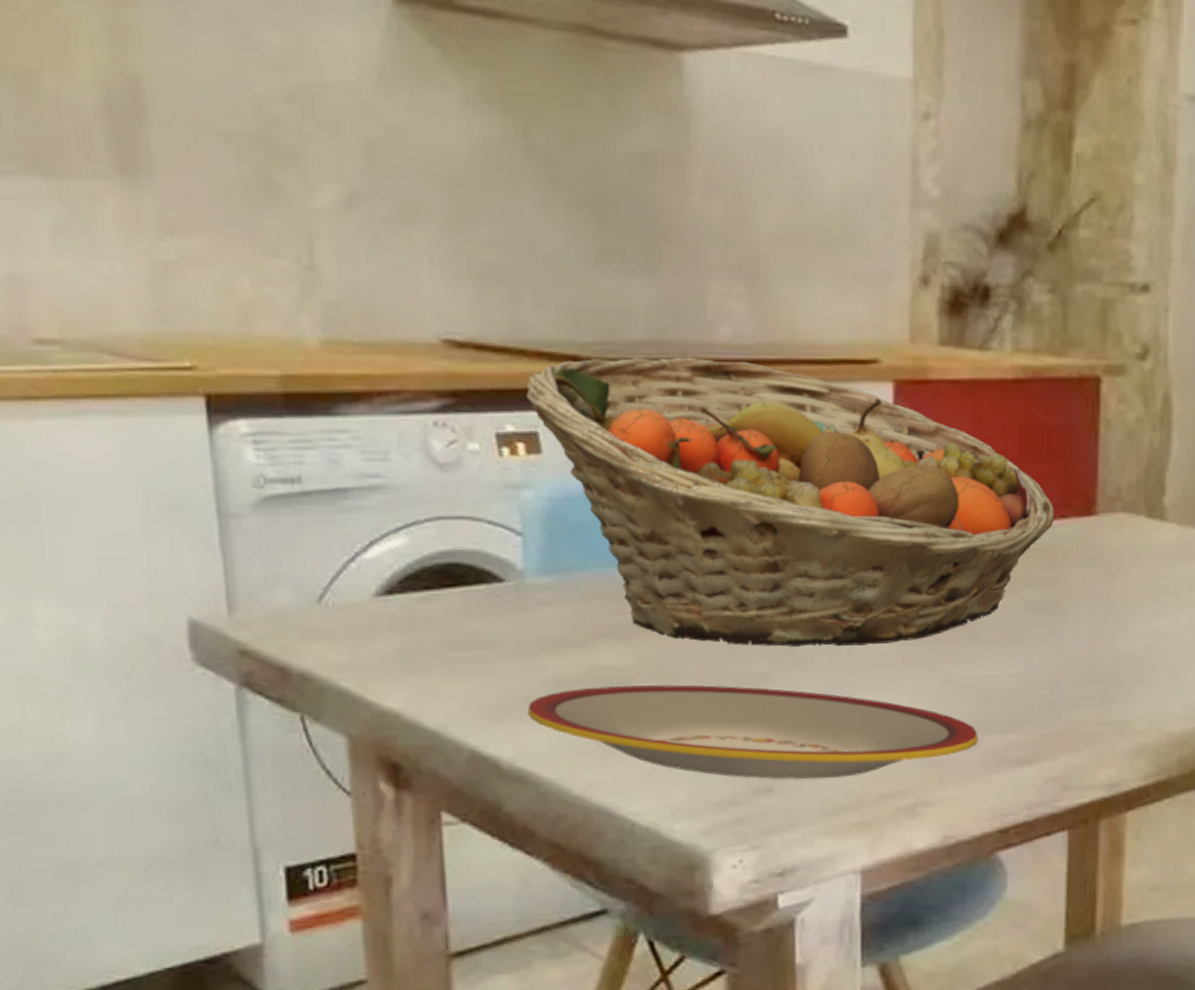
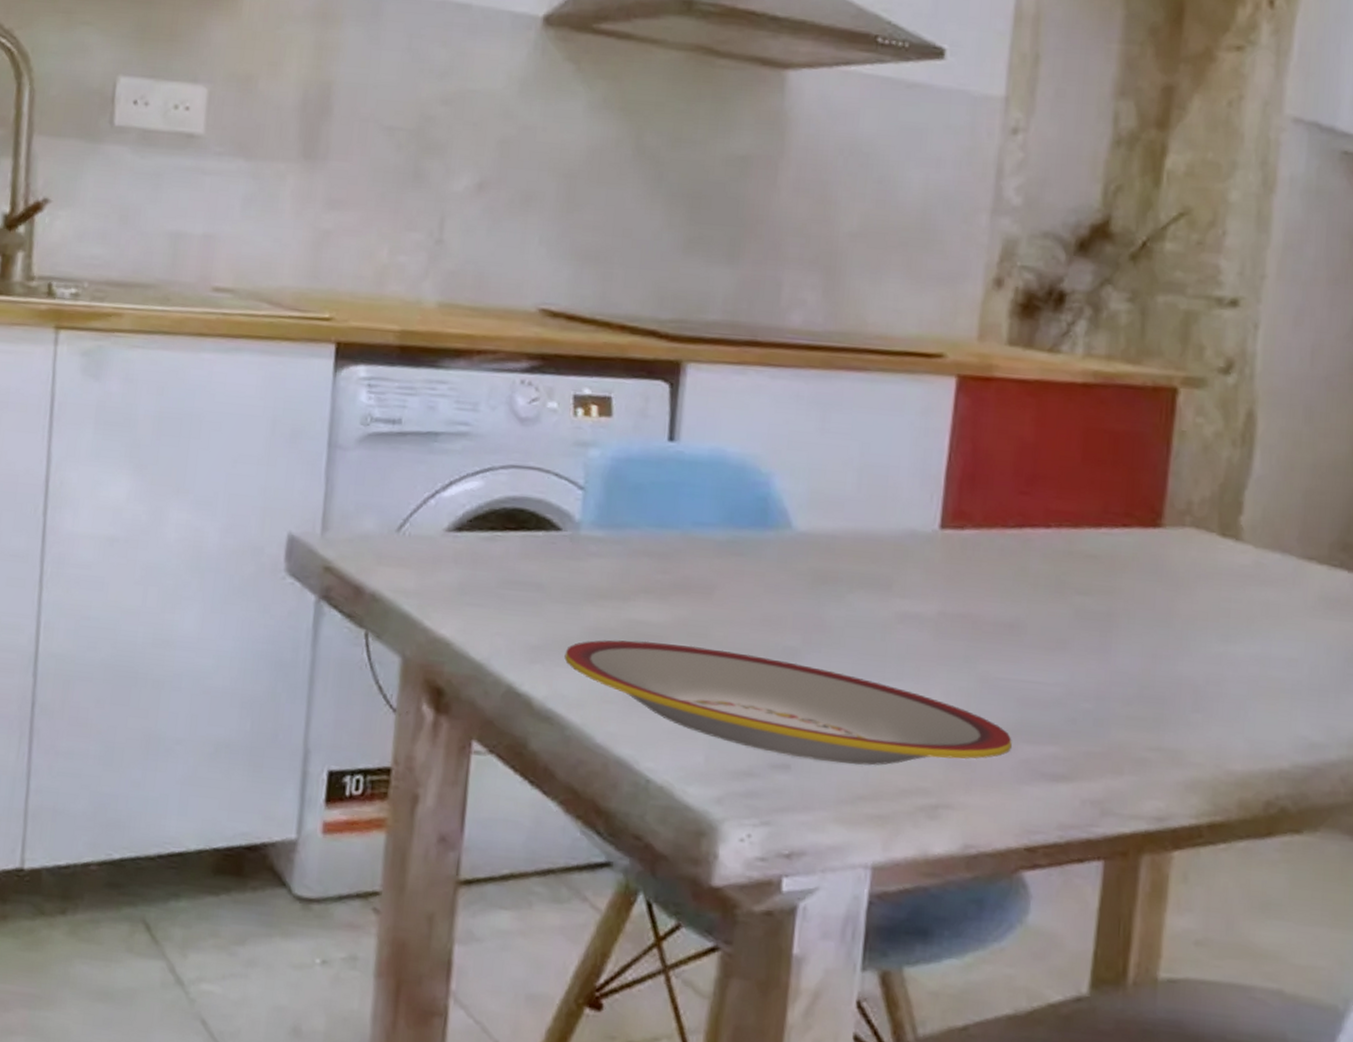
fruit basket: present [526,357,1056,647] -> none [605,334,1117,635]

